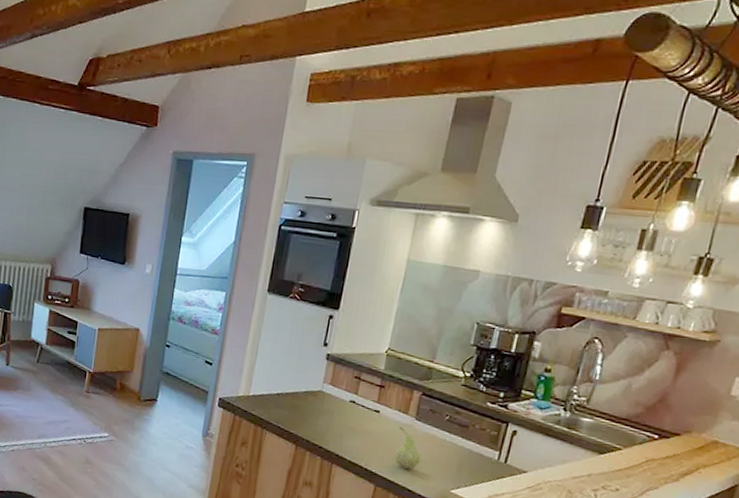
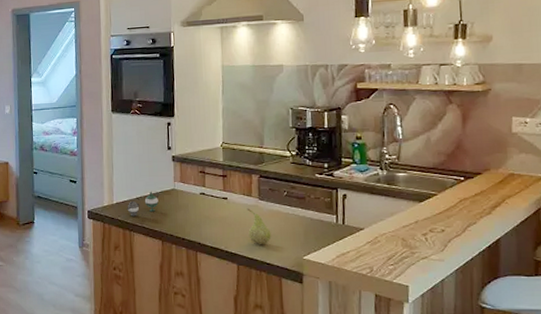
teapot: none [262,389,304,414] -> present [126,192,159,216]

